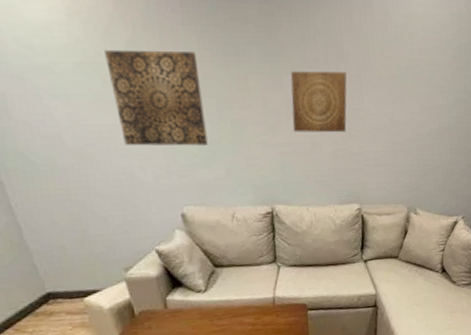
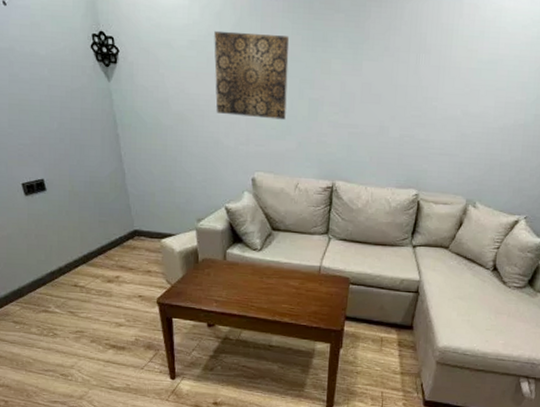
wall art: present [290,70,347,133] -> none [365,58,426,120]

